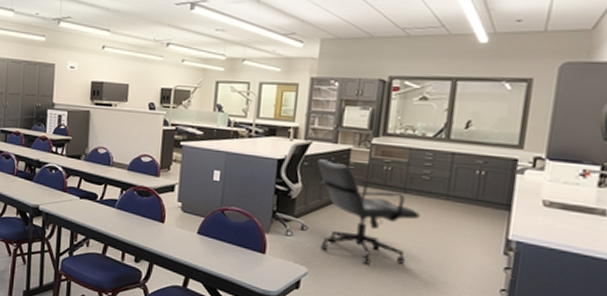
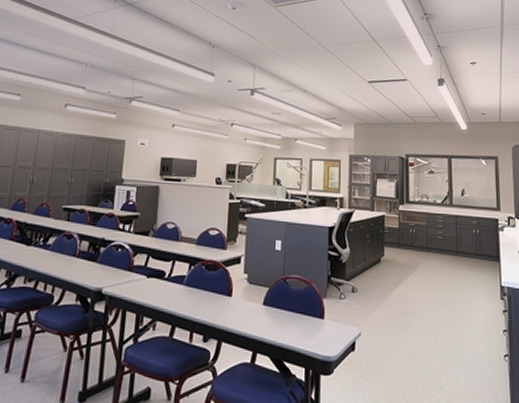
chair: present [317,159,421,264] -> none [360,225,441,319]

